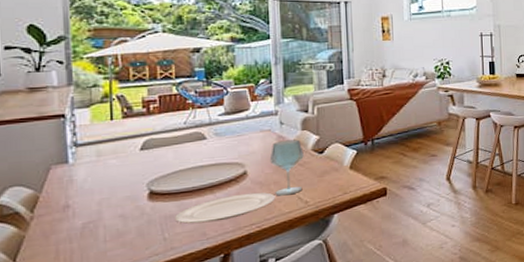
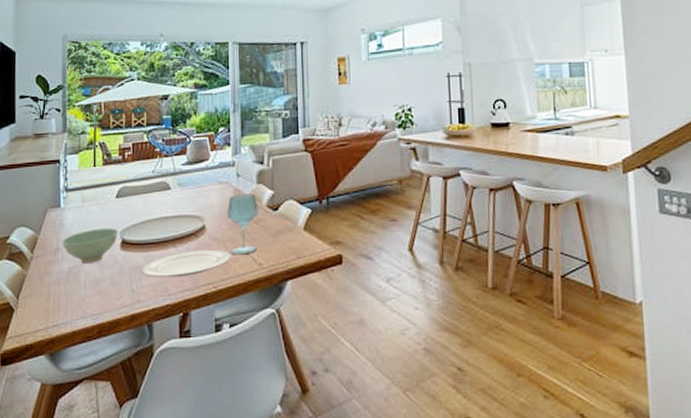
bowl: none [71,180,146,218] -> present [61,228,119,264]

